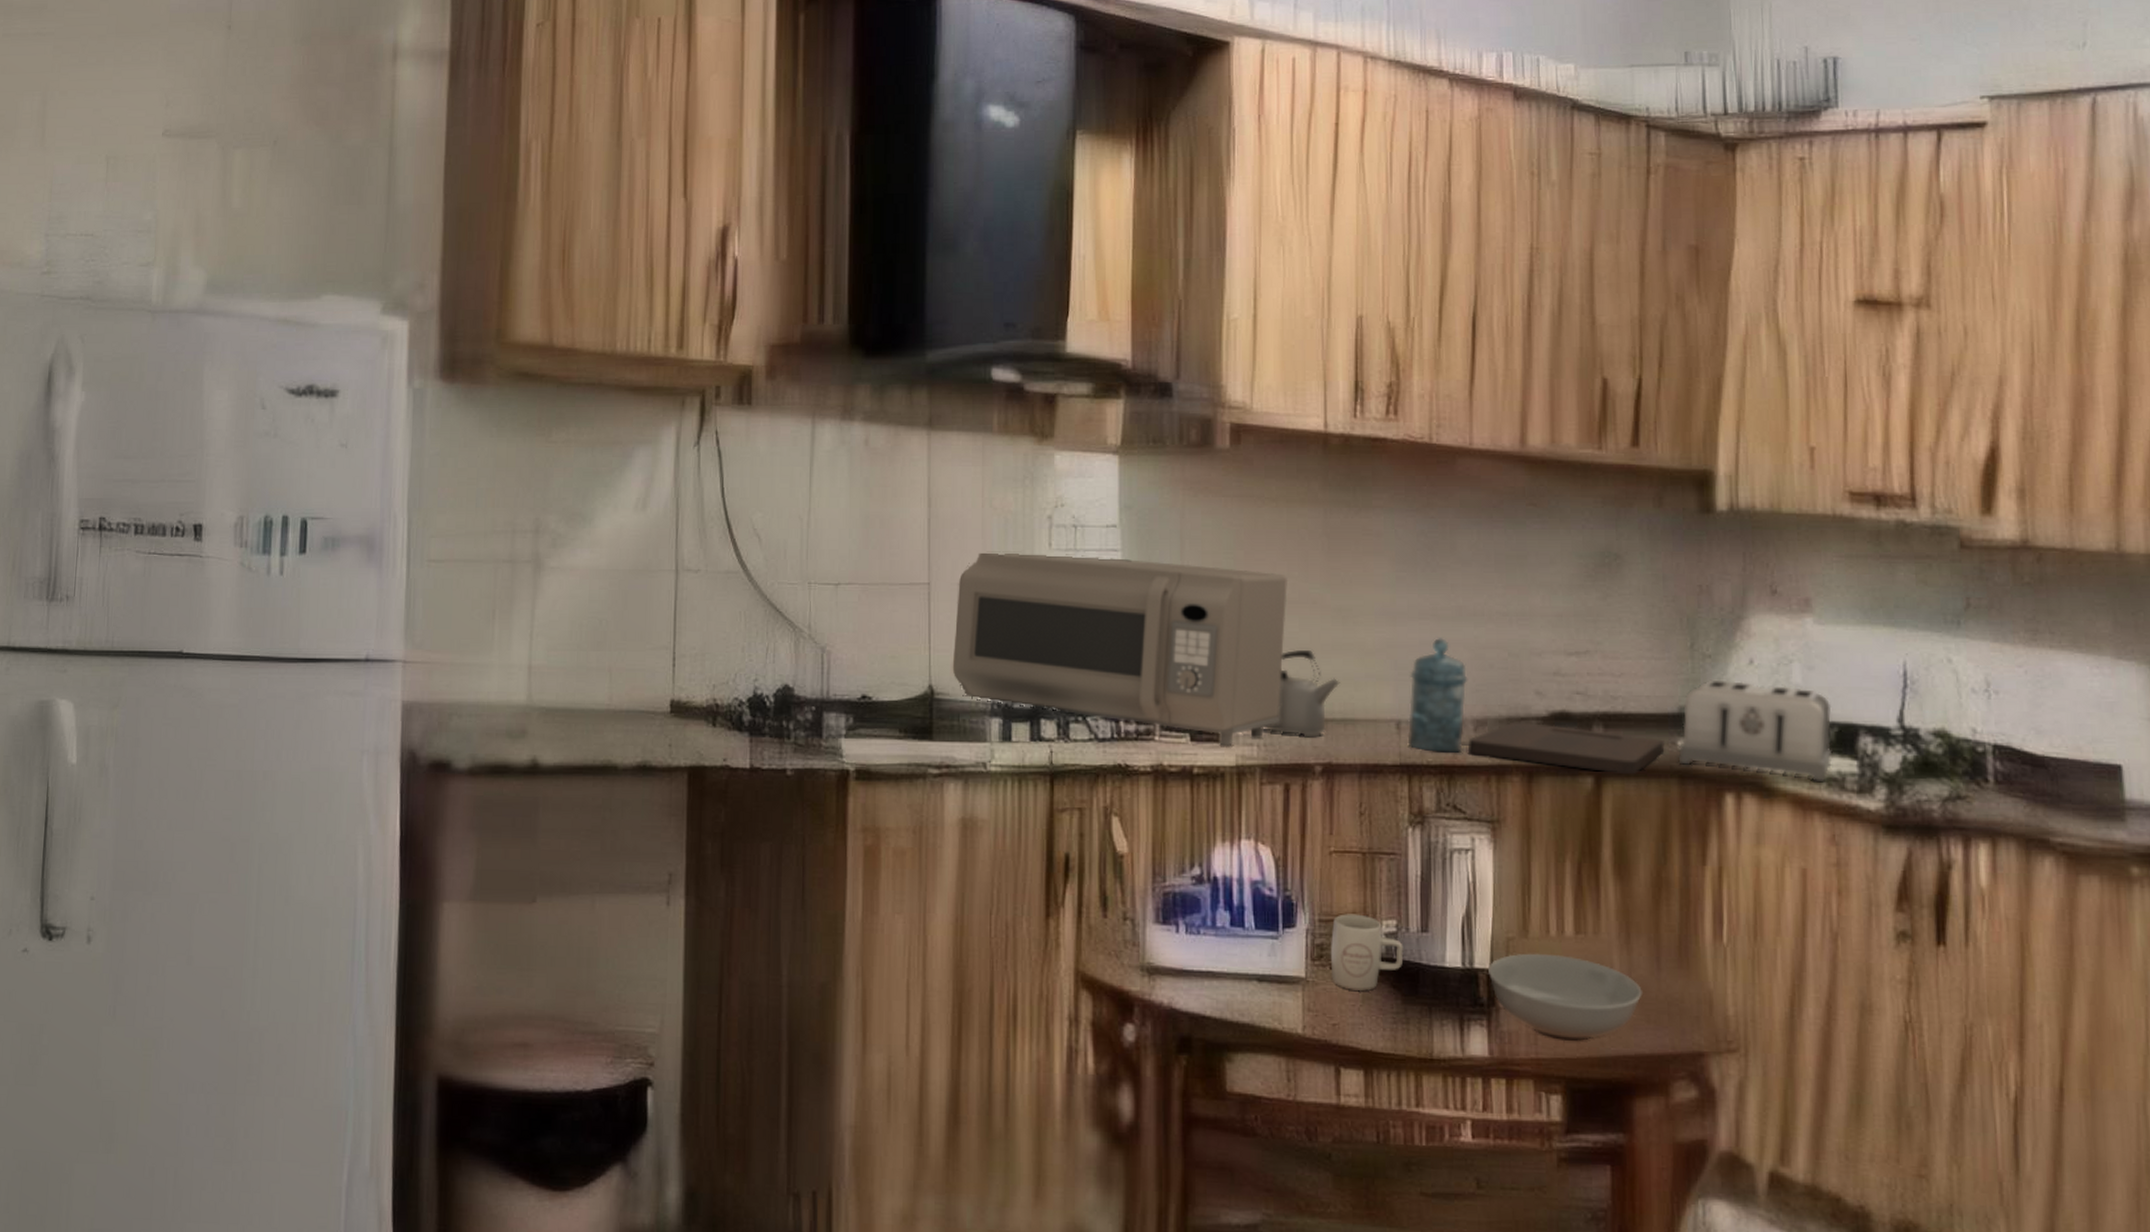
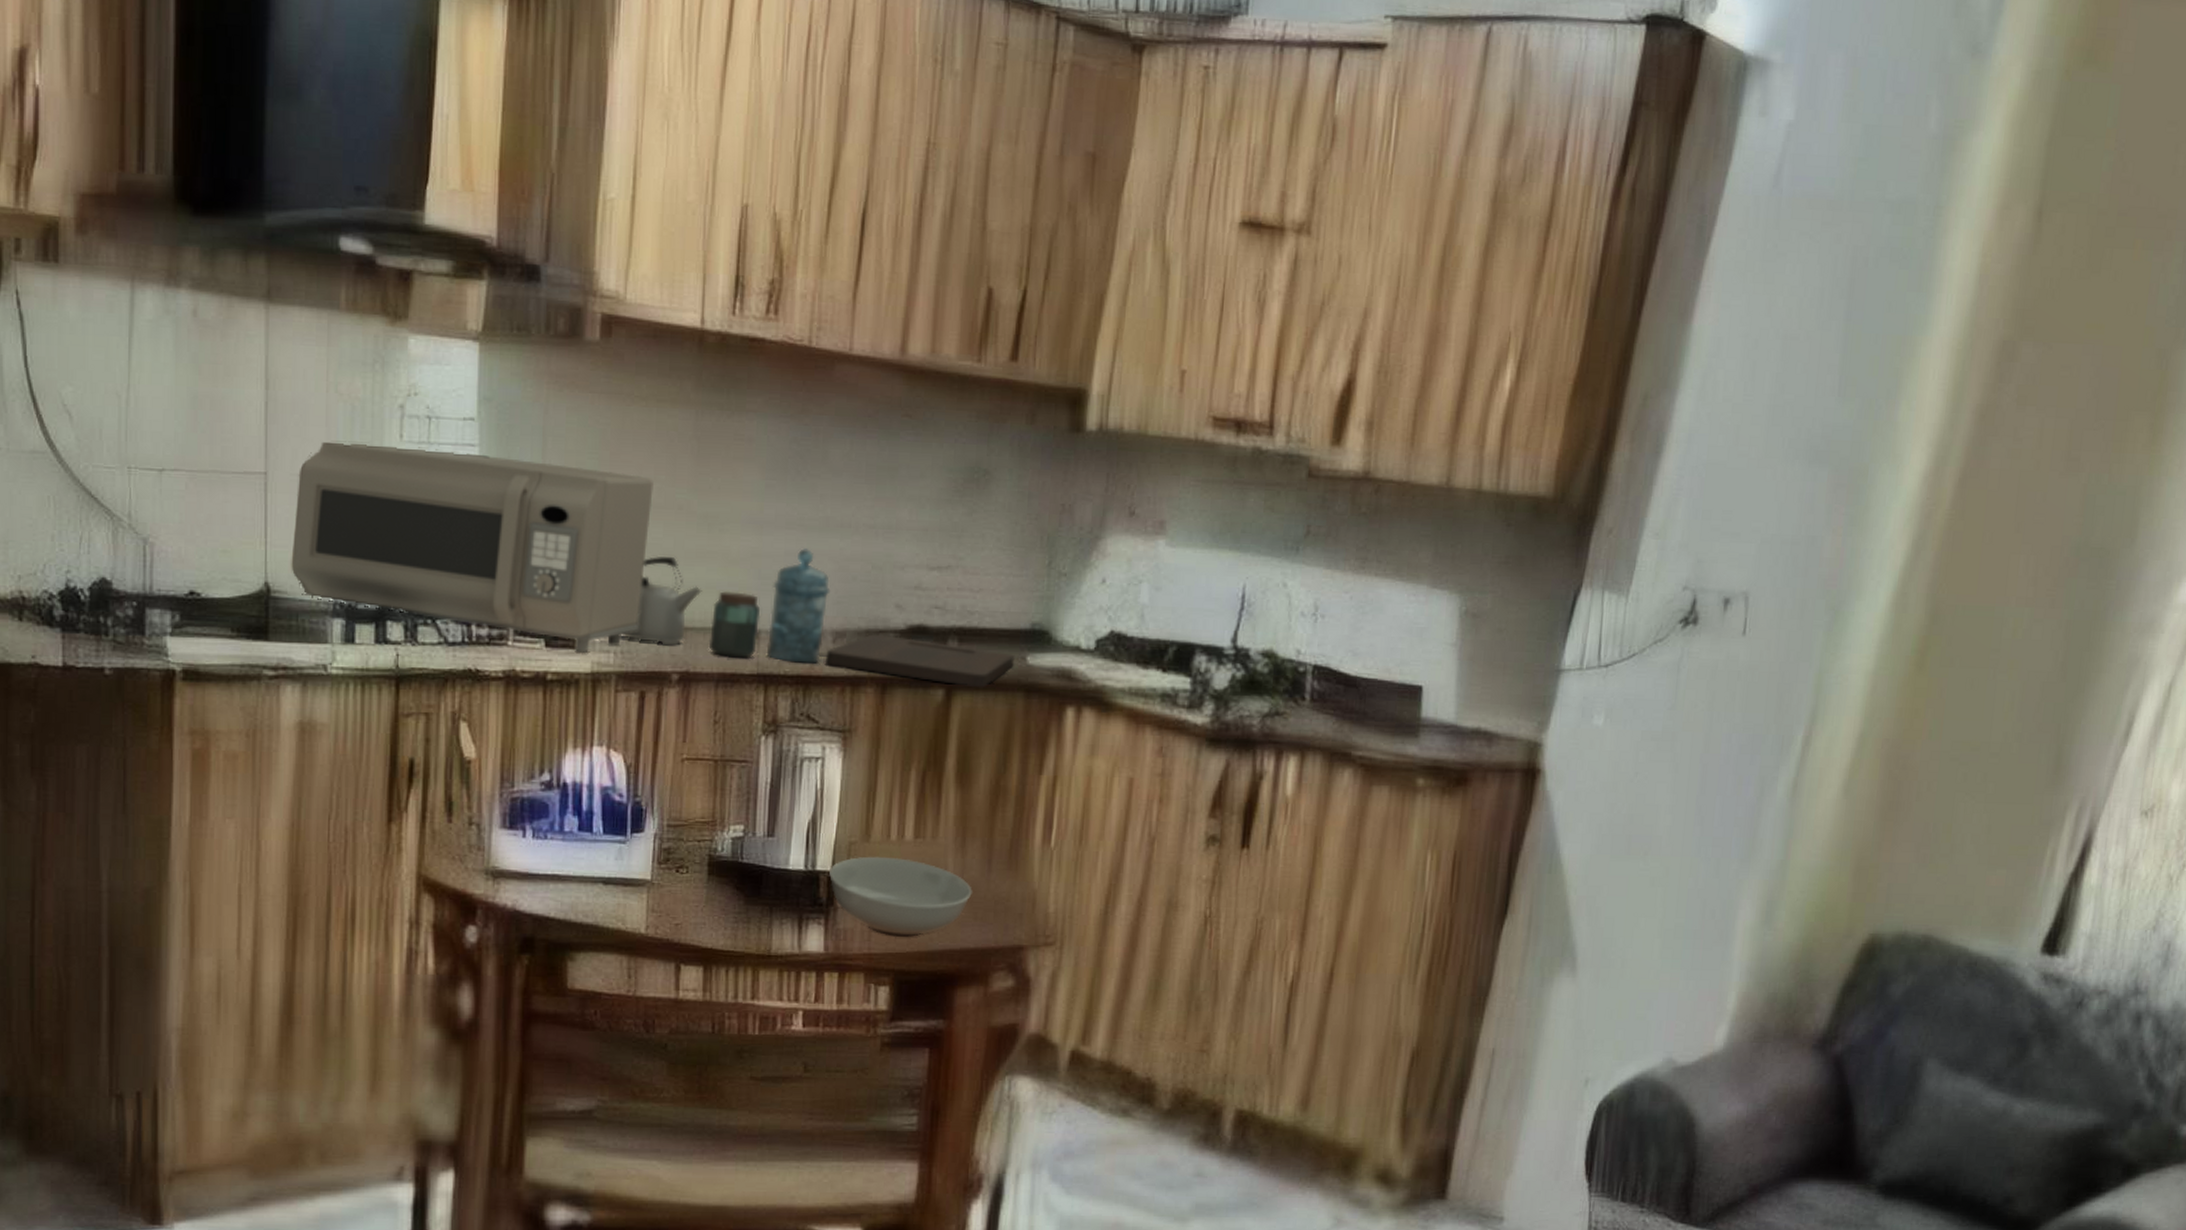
mug: present [1330,914,1404,991] -> none [676,819,749,892]
peanut butter: none [1349,682,1400,749] -> present [708,591,761,658]
toaster: present [1678,679,1833,781] -> none [1026,597,1173,697]

